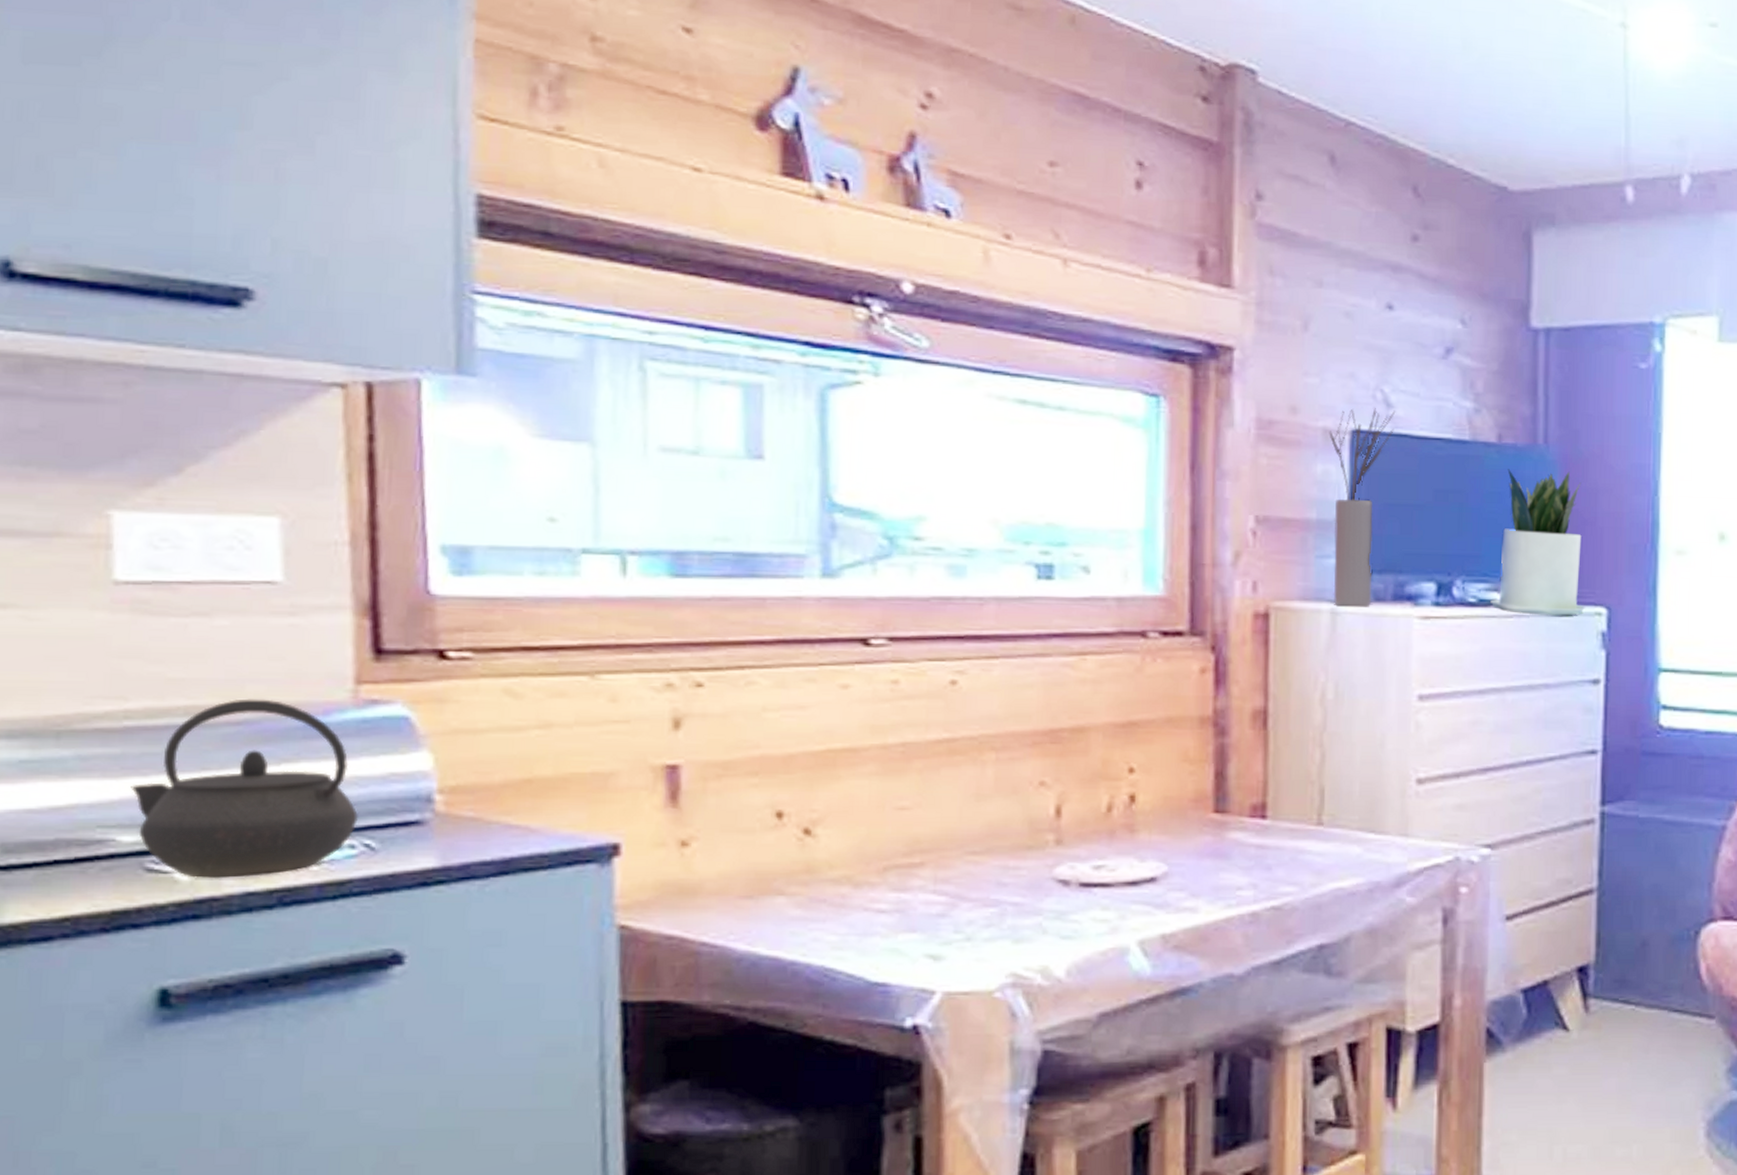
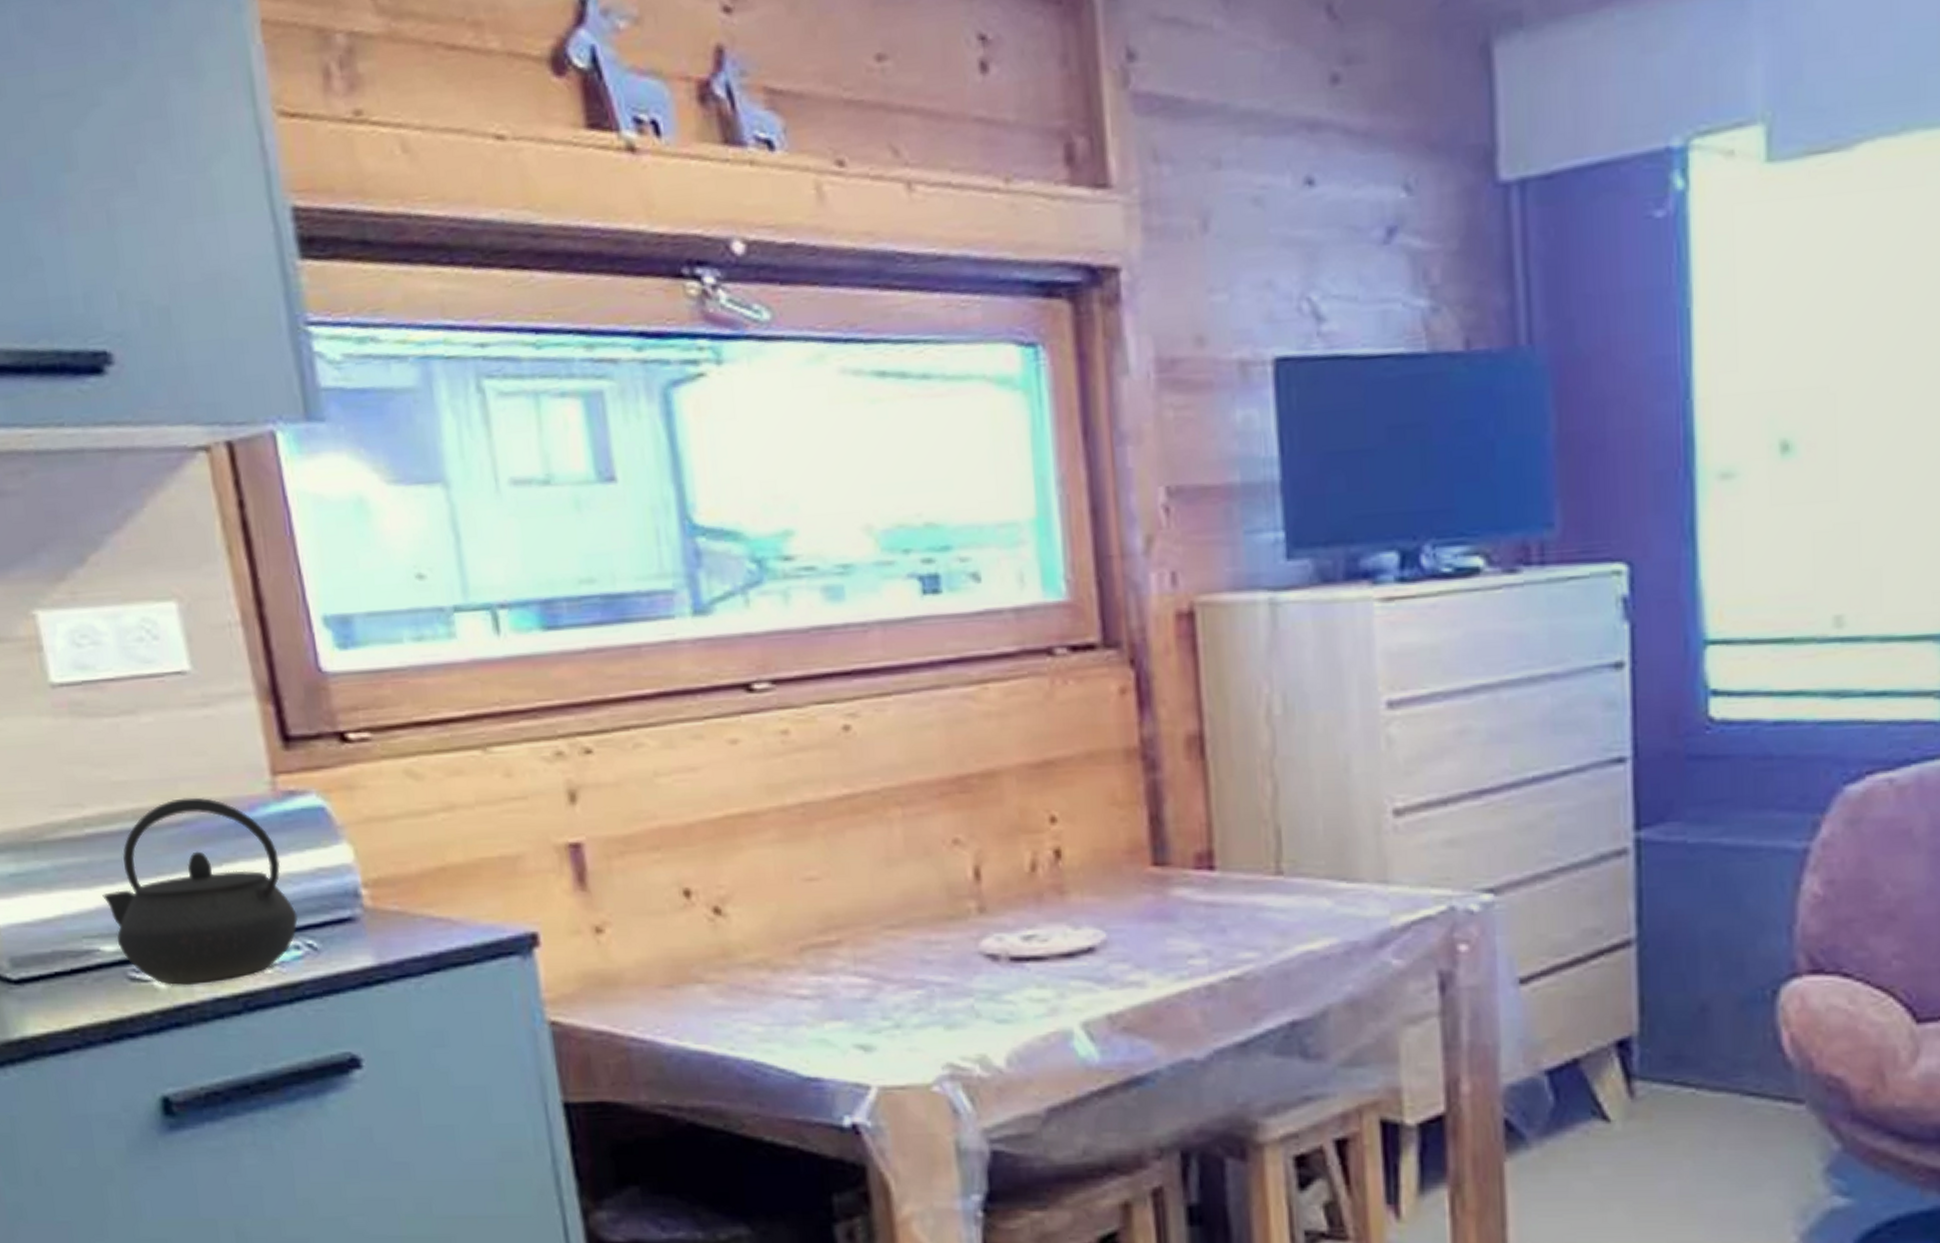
vase: present [1329,407,1396,608] -> none [1246,323,1329,596]
planter: present [1490,469,1586,616] -> none [1471,379,1599,583]

